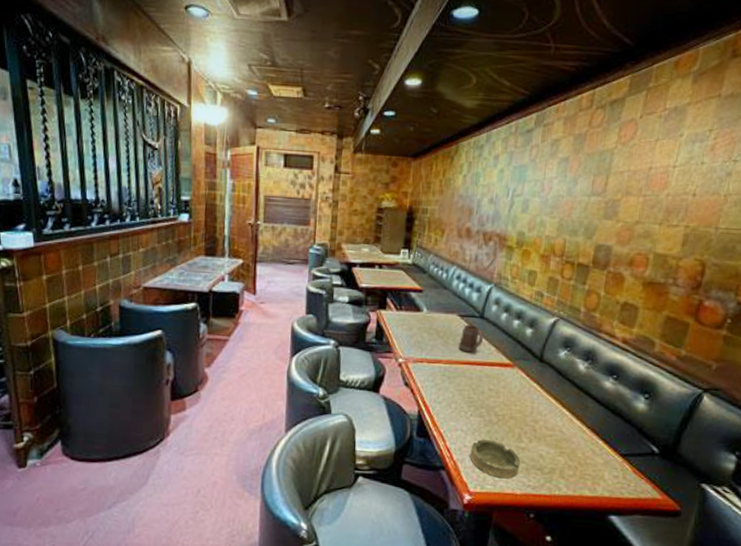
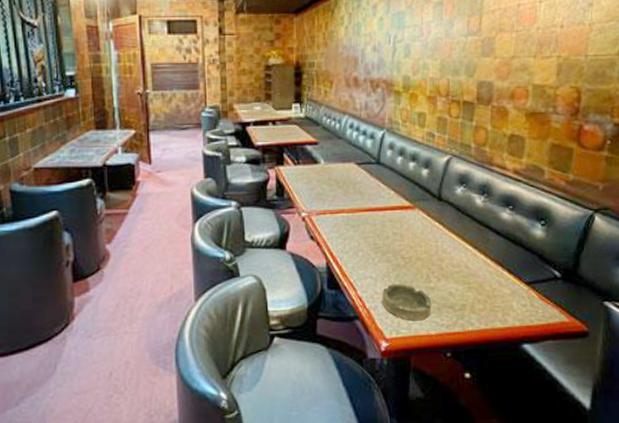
beer mug: present [459,324,484,353] -> none [359,171,383,200]

